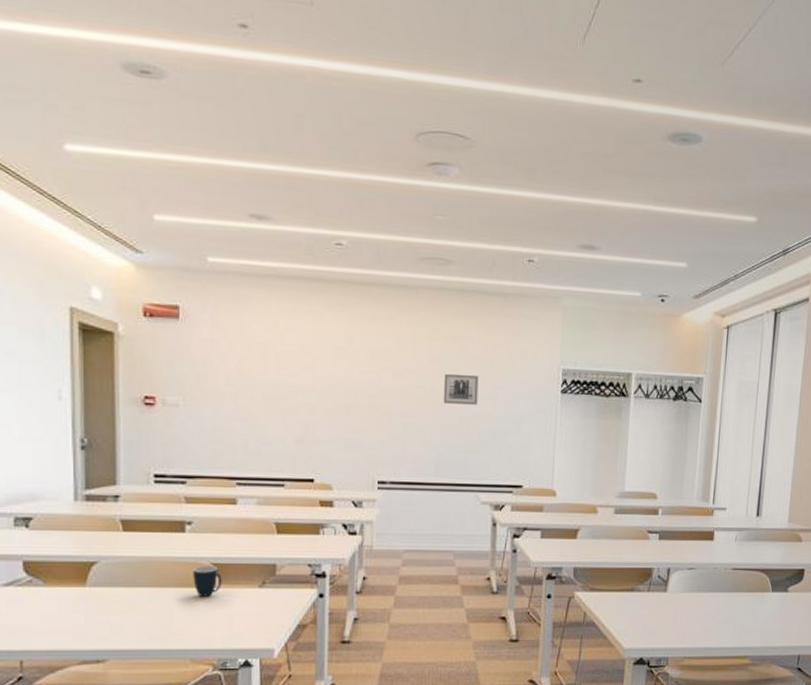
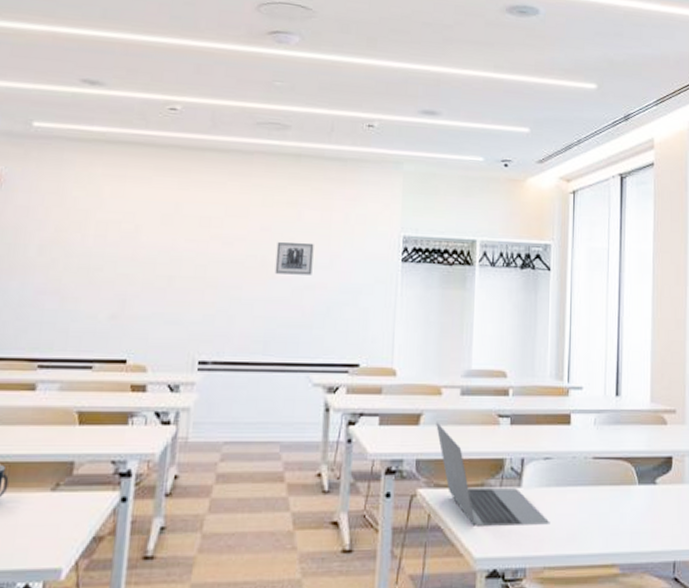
laptop: none [592,536,691,623] -> present [436,422,550,526]

